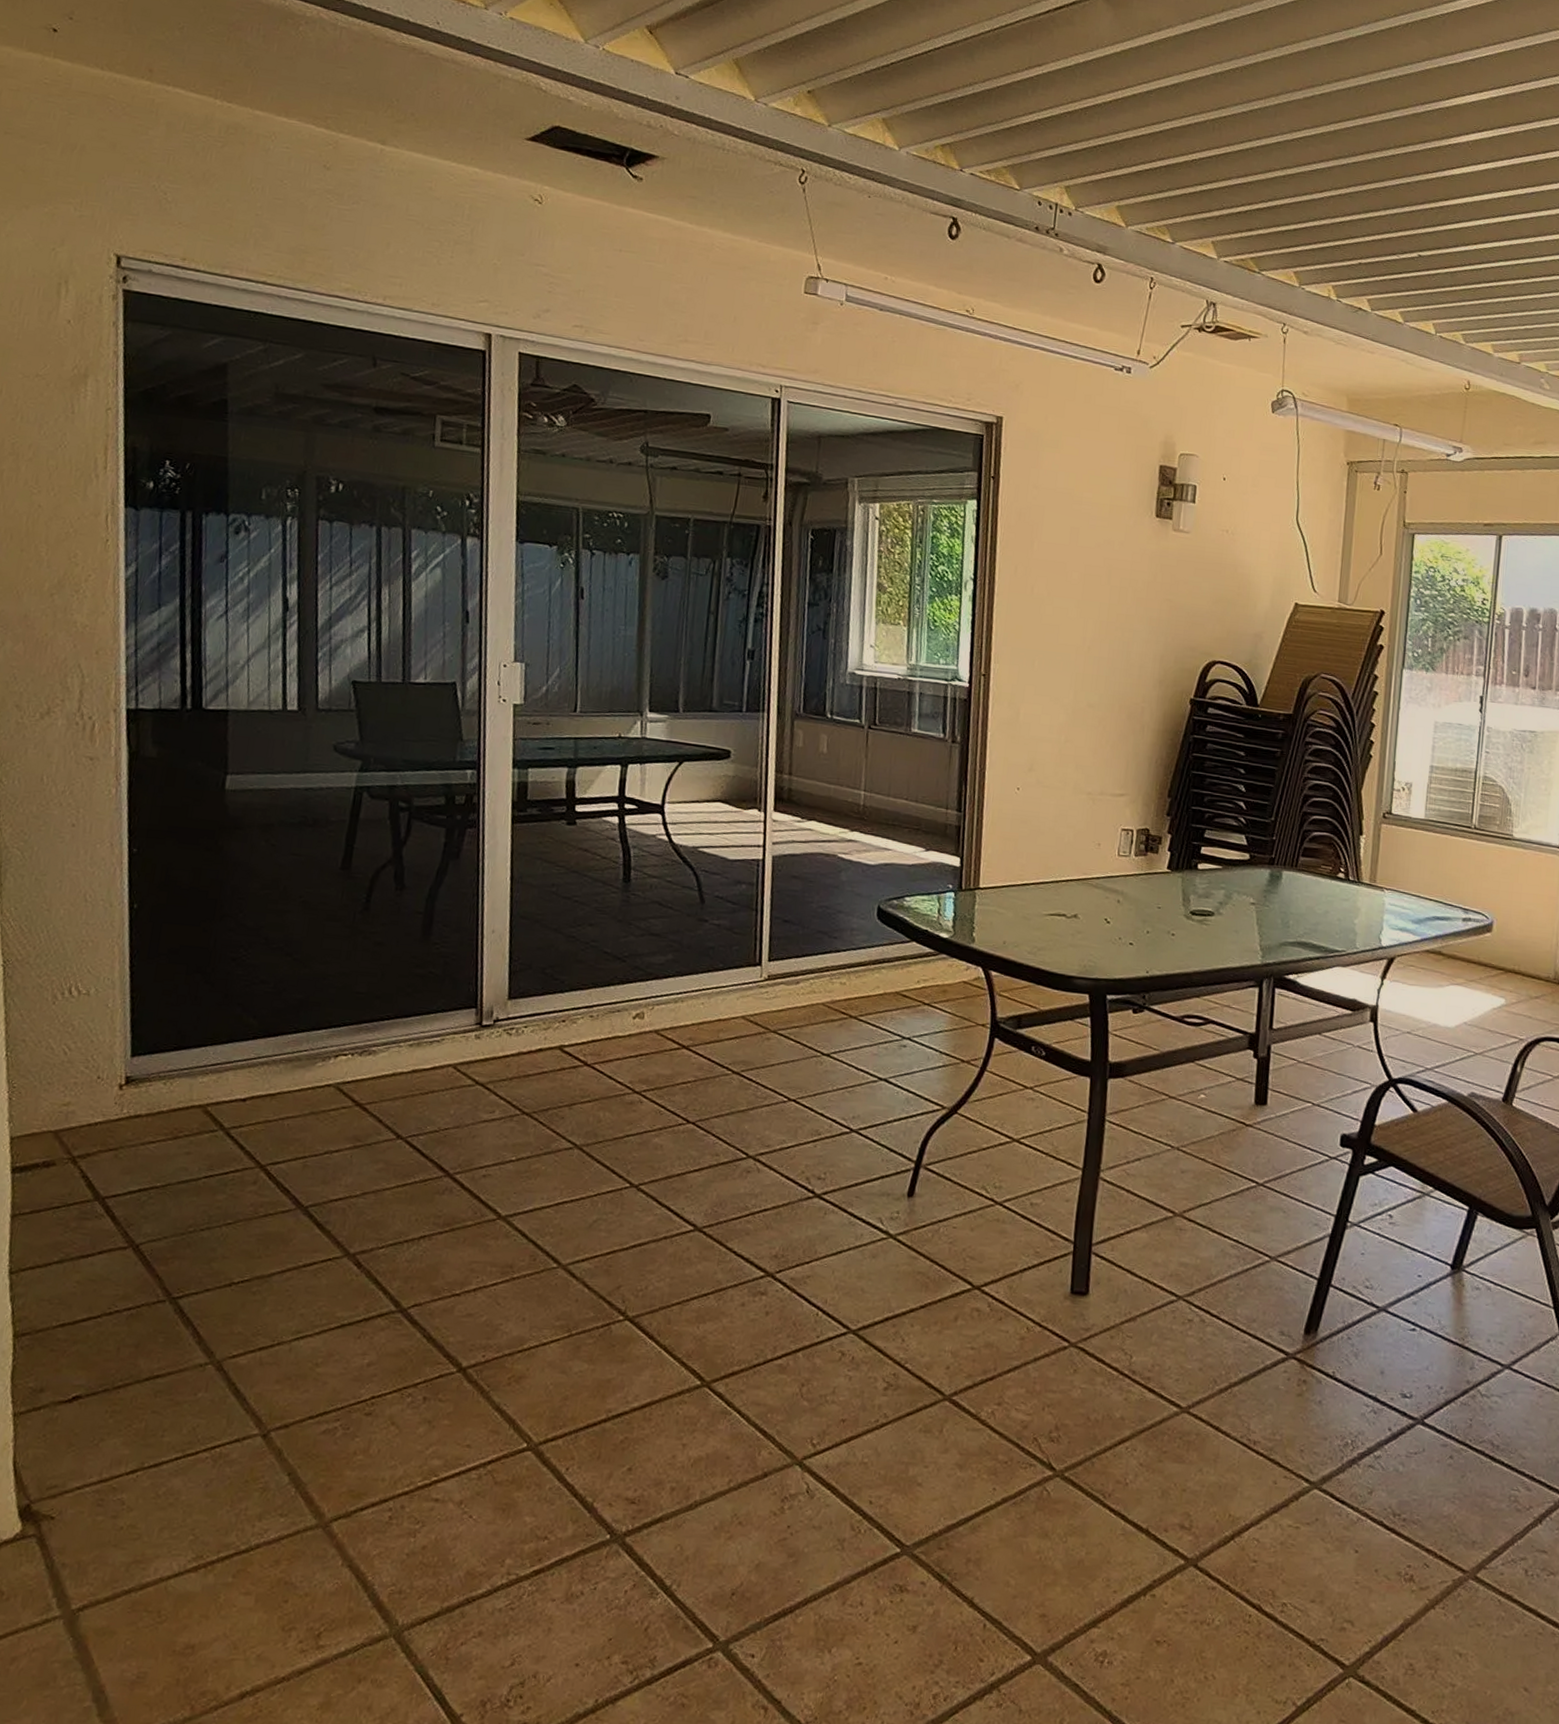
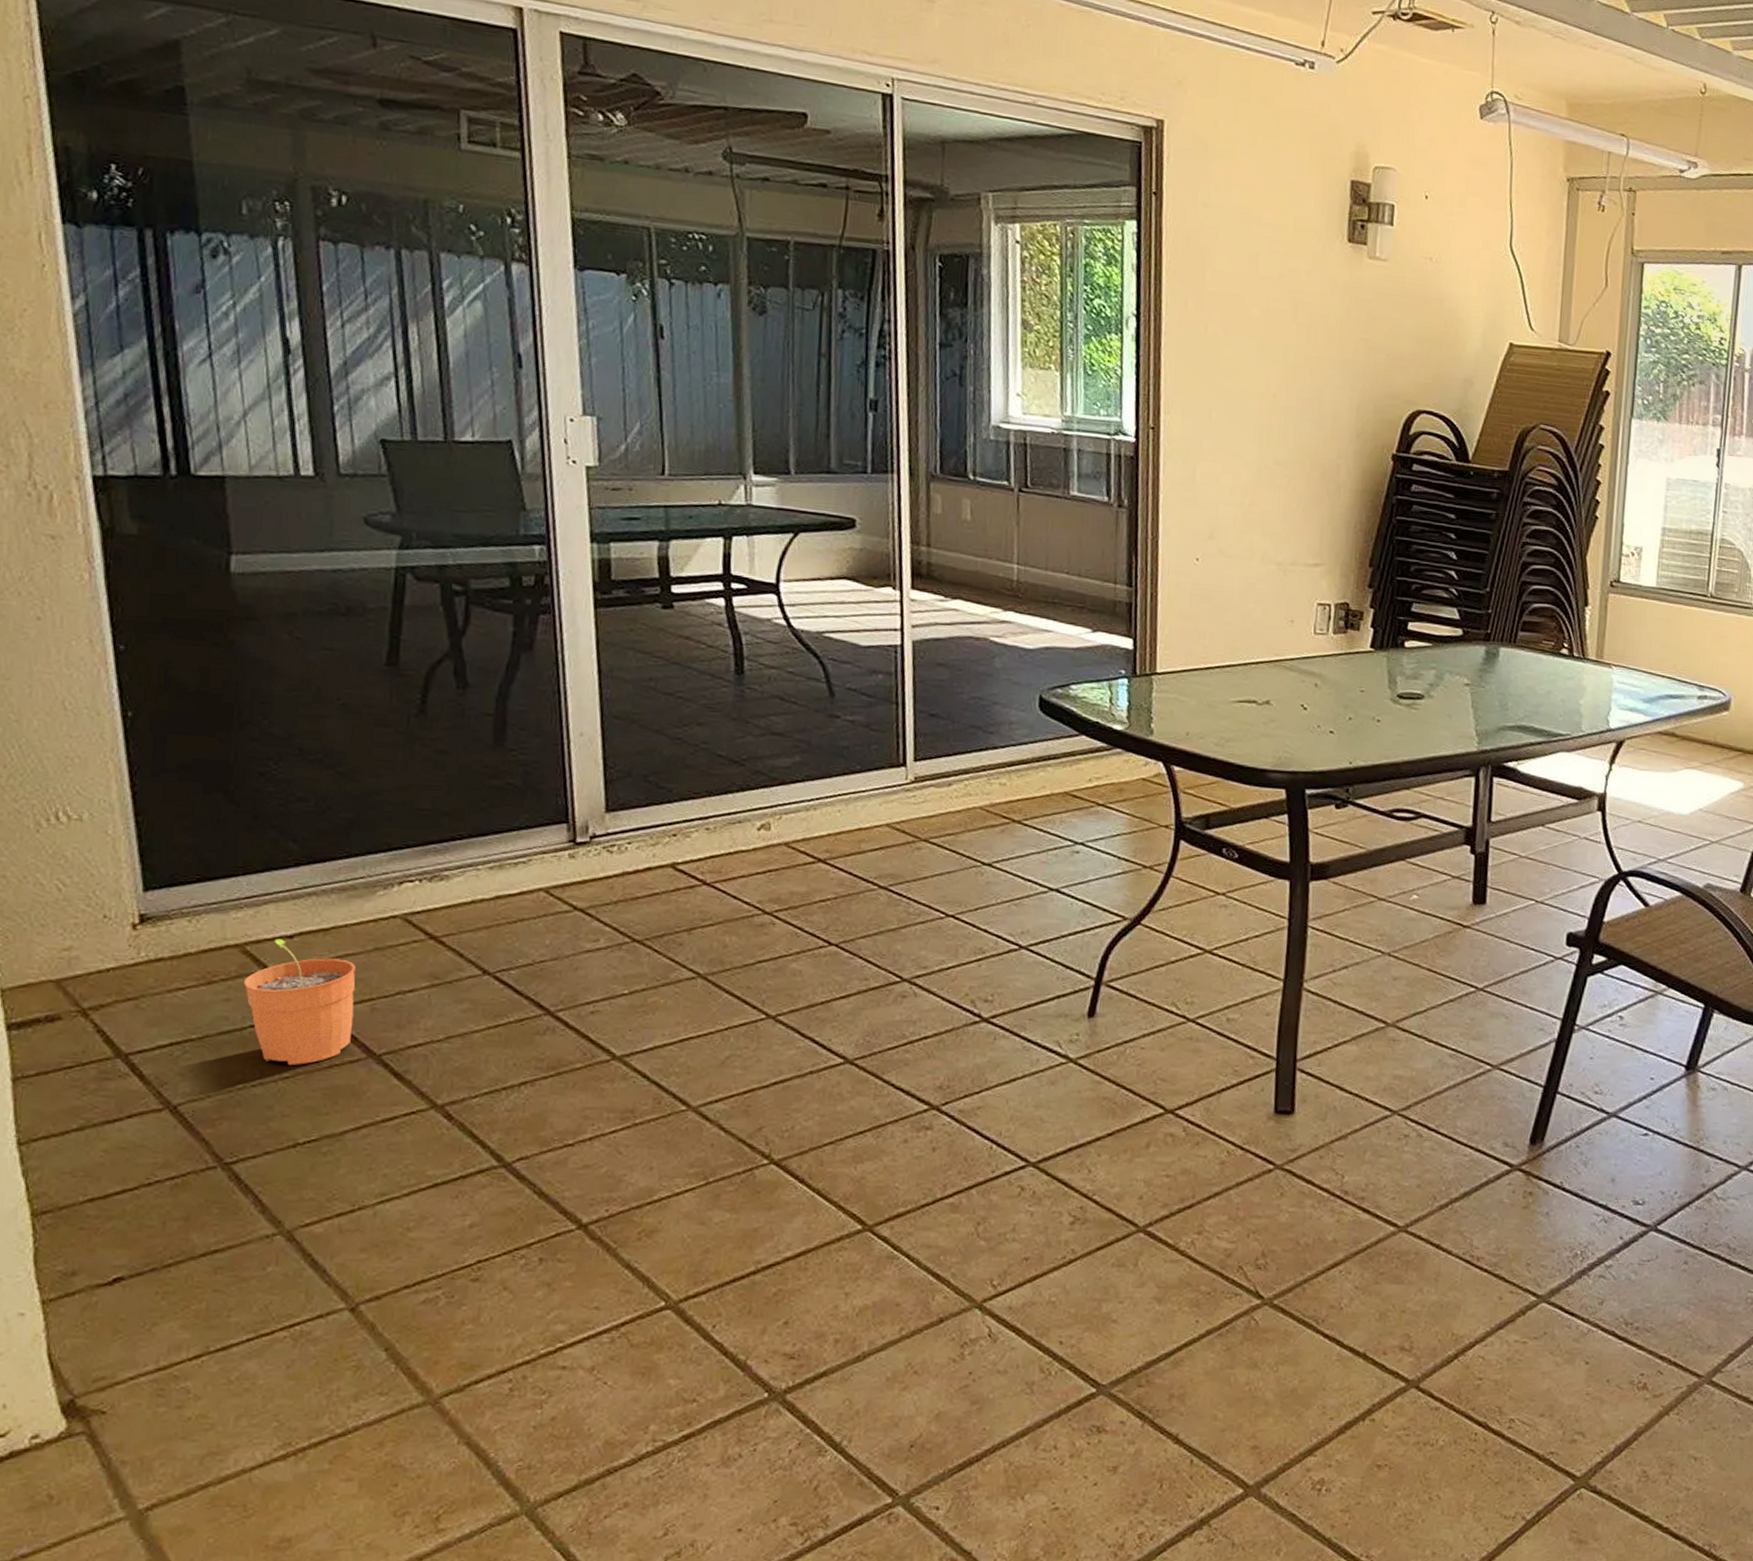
plant pot: none [202,1101,294,1213] -> present [243,939,356,1065]

